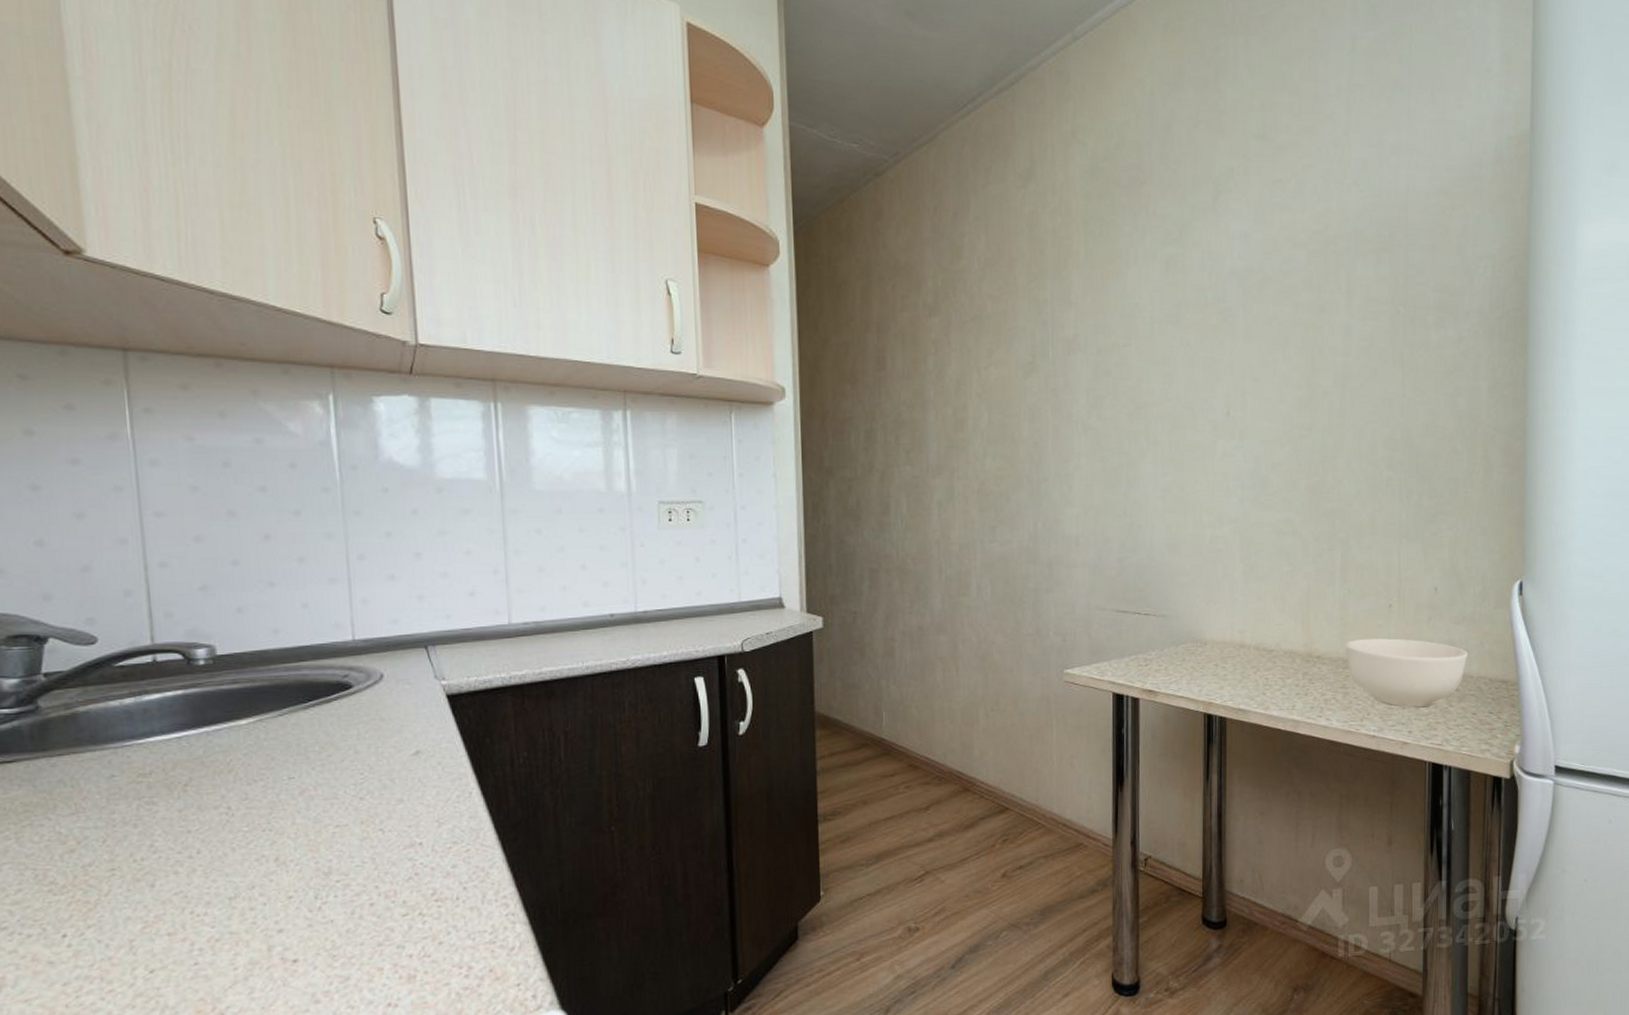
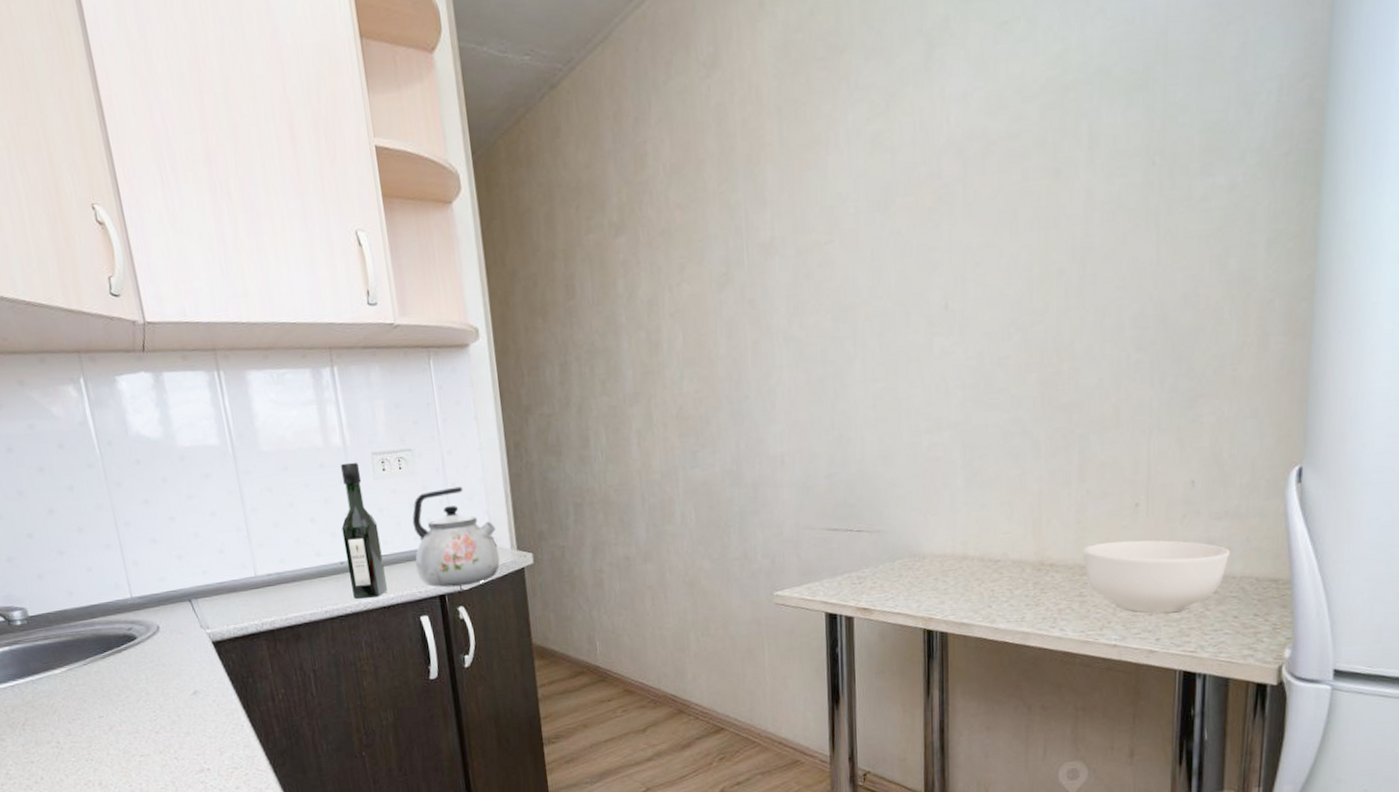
bottle: none [616,509,660,656] -> present [341,462,387,600]
kettle: none [695,543,787,648] -> present [412,486,500,588]

